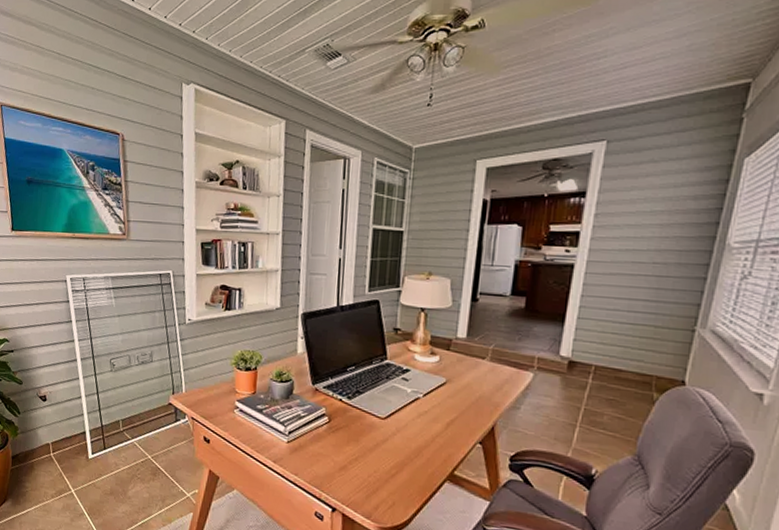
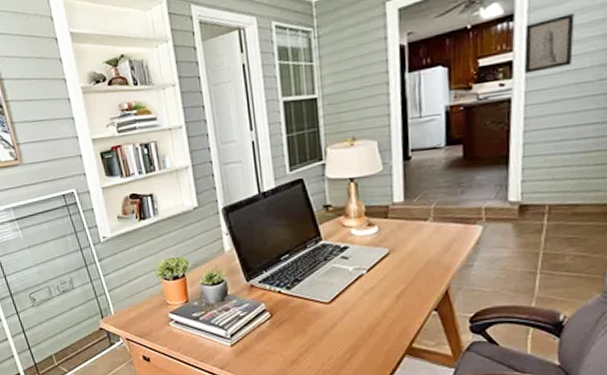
wall art: none [589,201,638,246] -> present [524,13,575,74]

